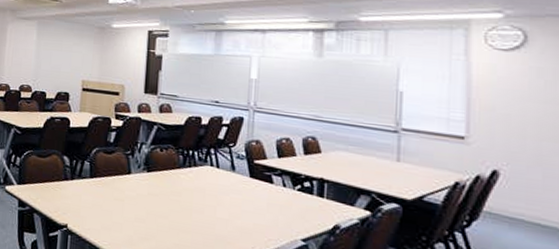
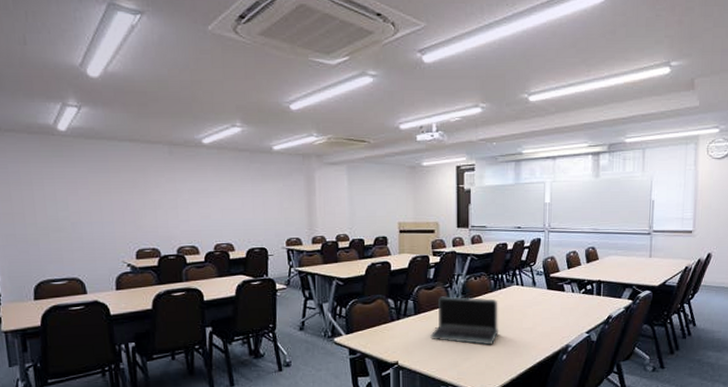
laptop: none [105,163,187,229] -> present [430,296,499,345]

